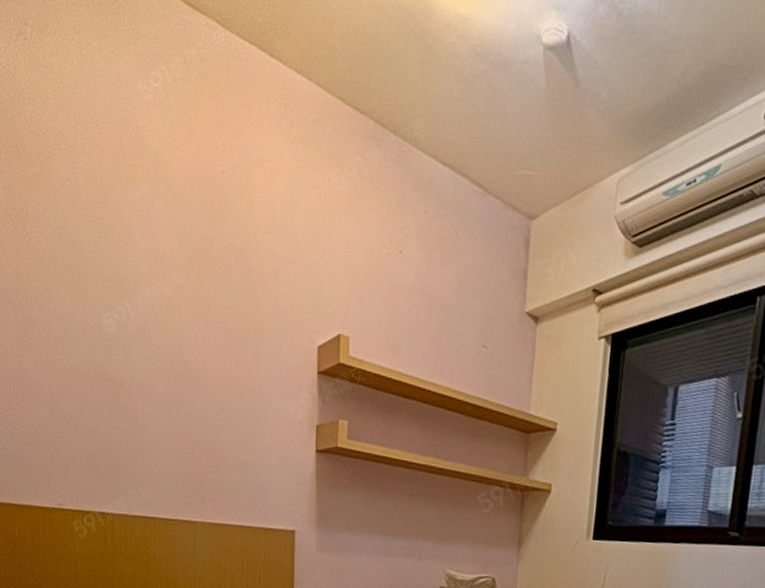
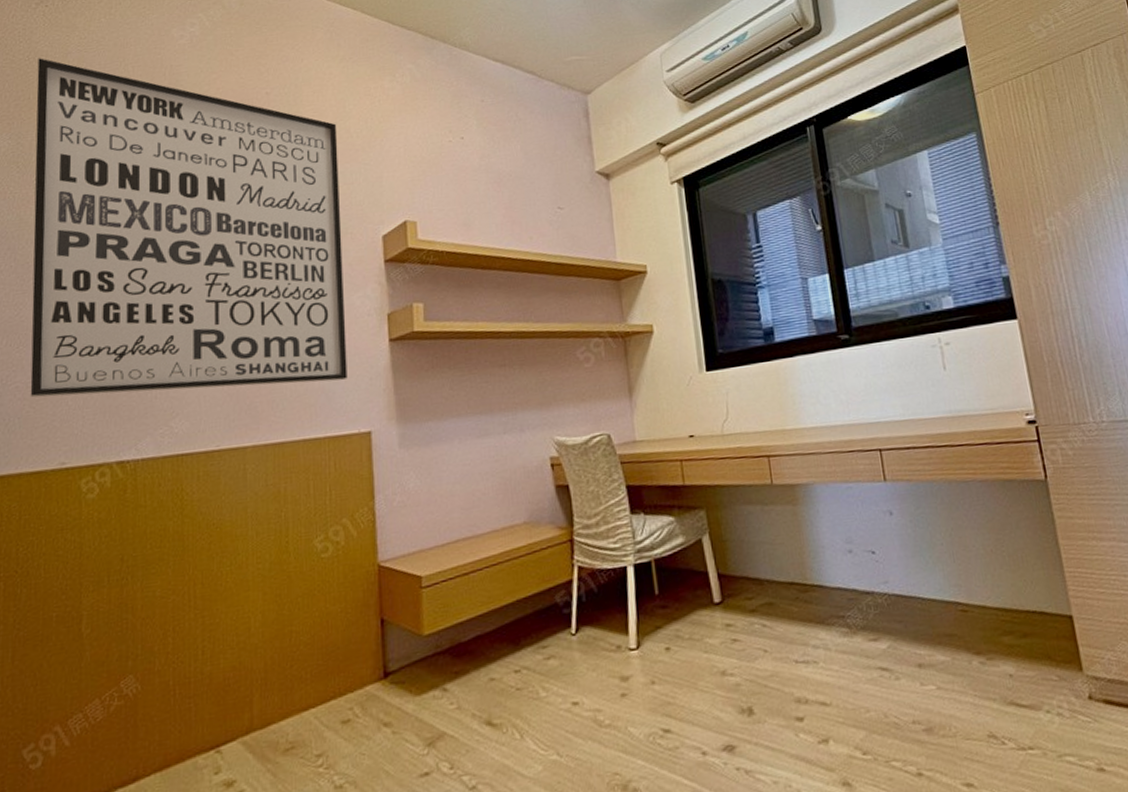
wall art: none [21,101,285,480] -> present [30,58,348,398]

